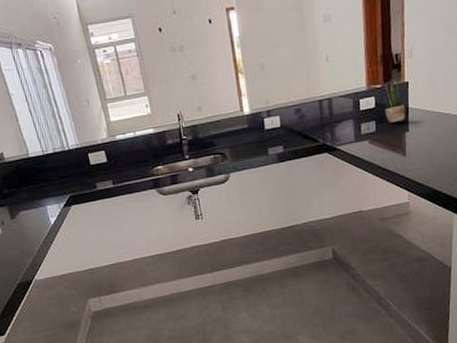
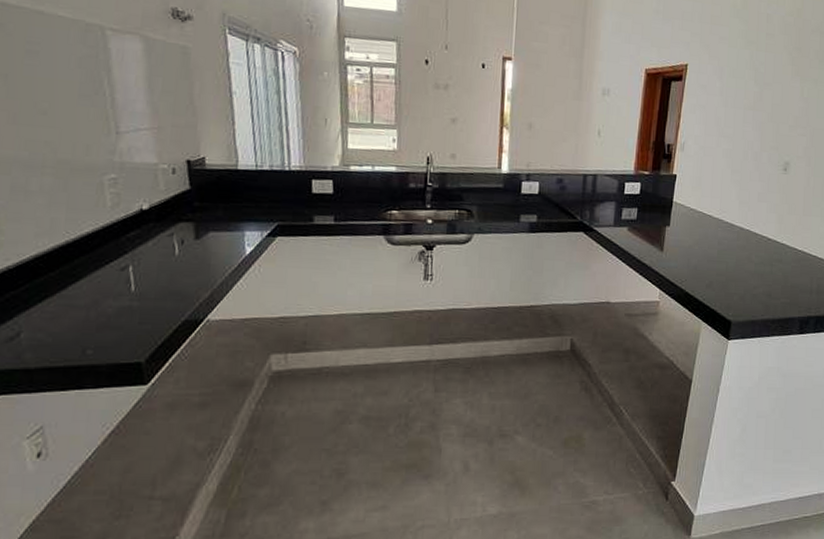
potted plant: present [384,78,406,124] -> none [649,167,670,214]

